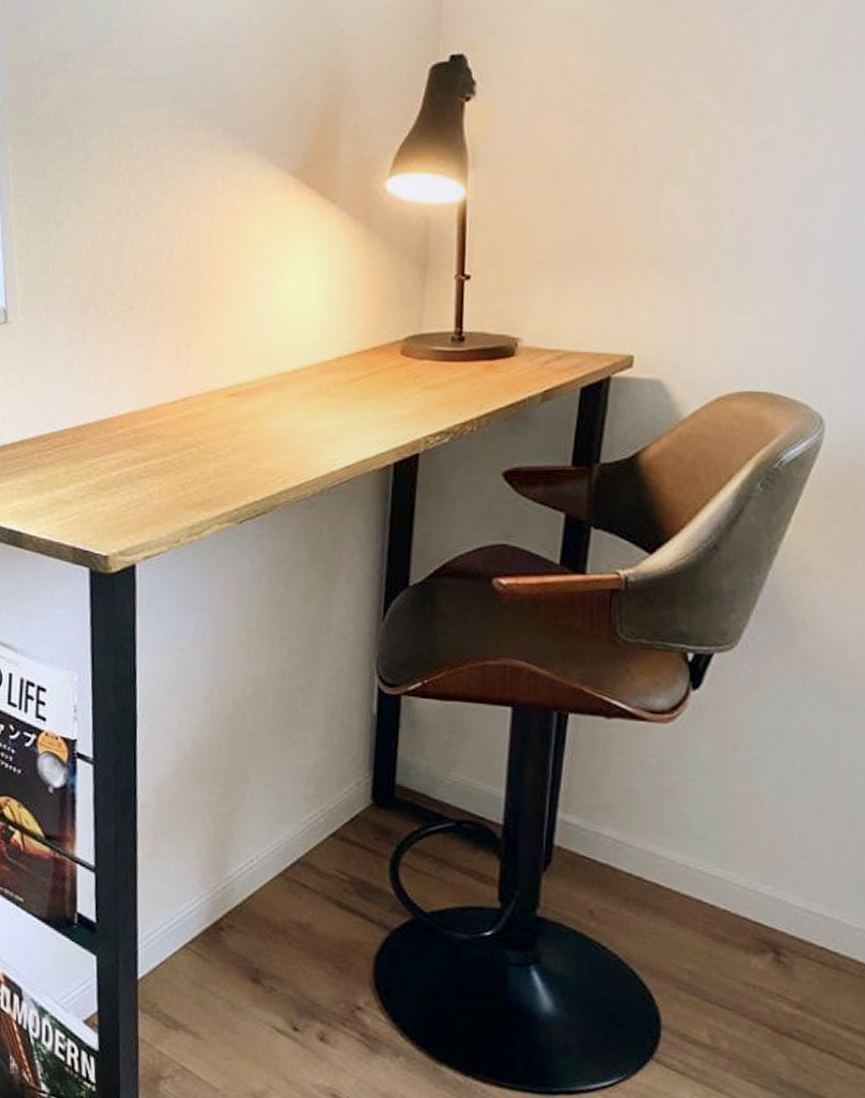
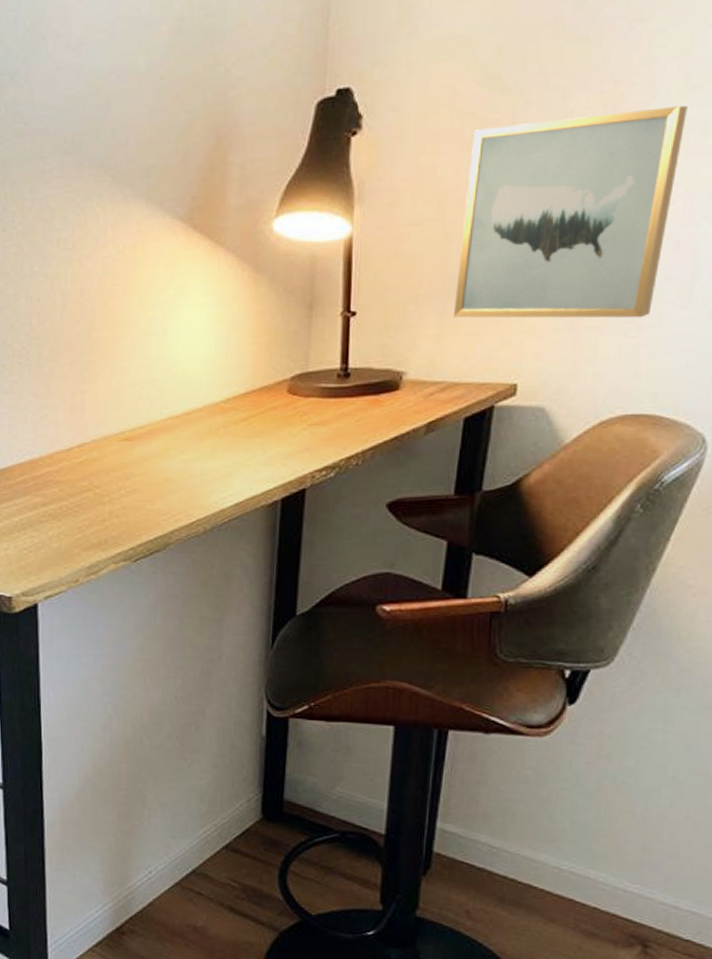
wall art: none [568,90,795,295] -> present [453,105,687,318]

